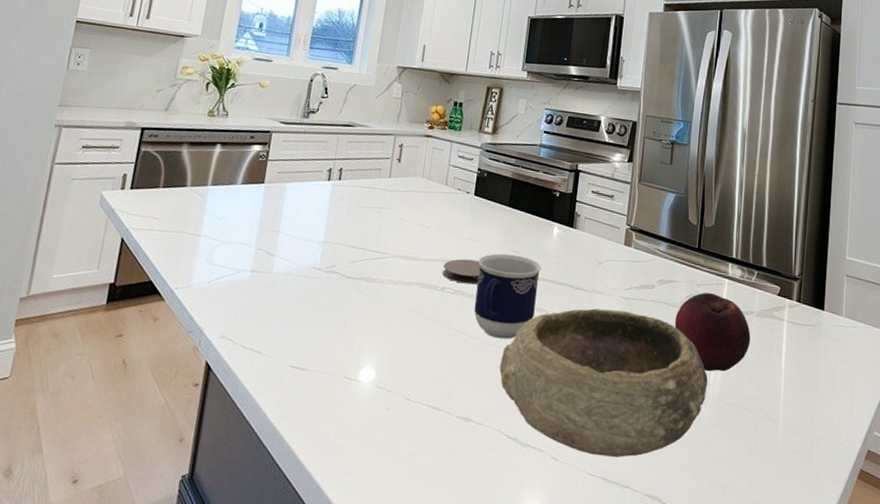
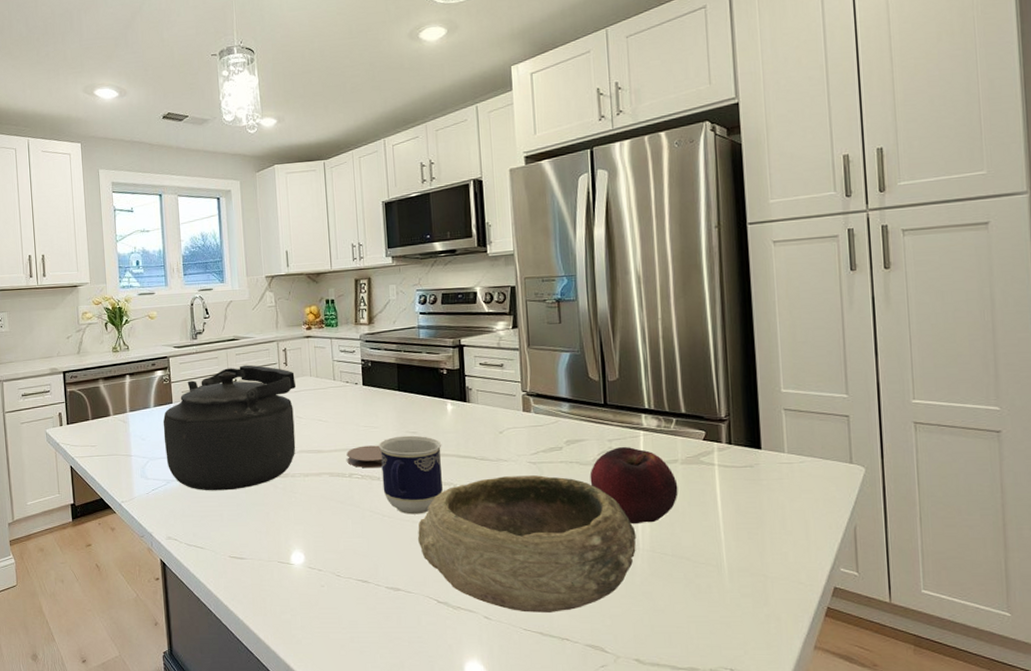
kettle: none [241,154,406,290] -> present [163,364,297,491]

